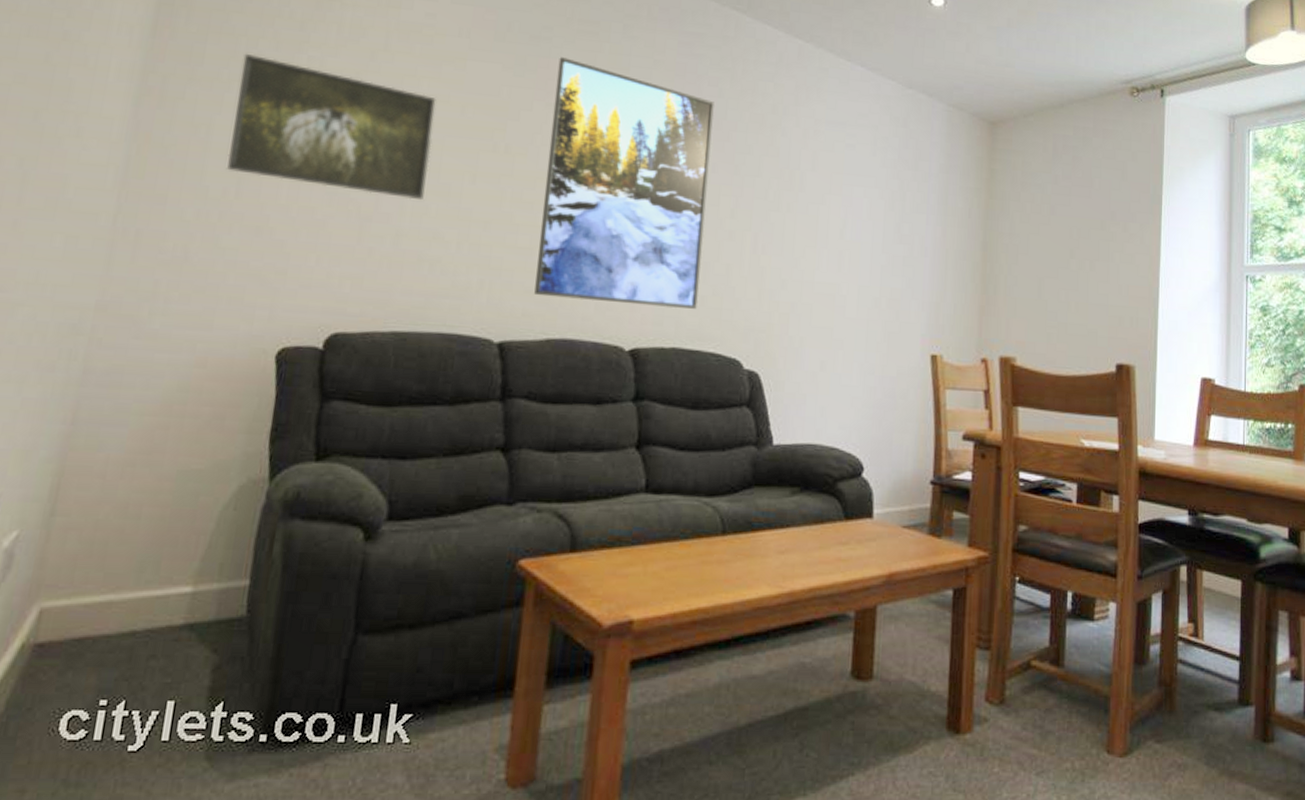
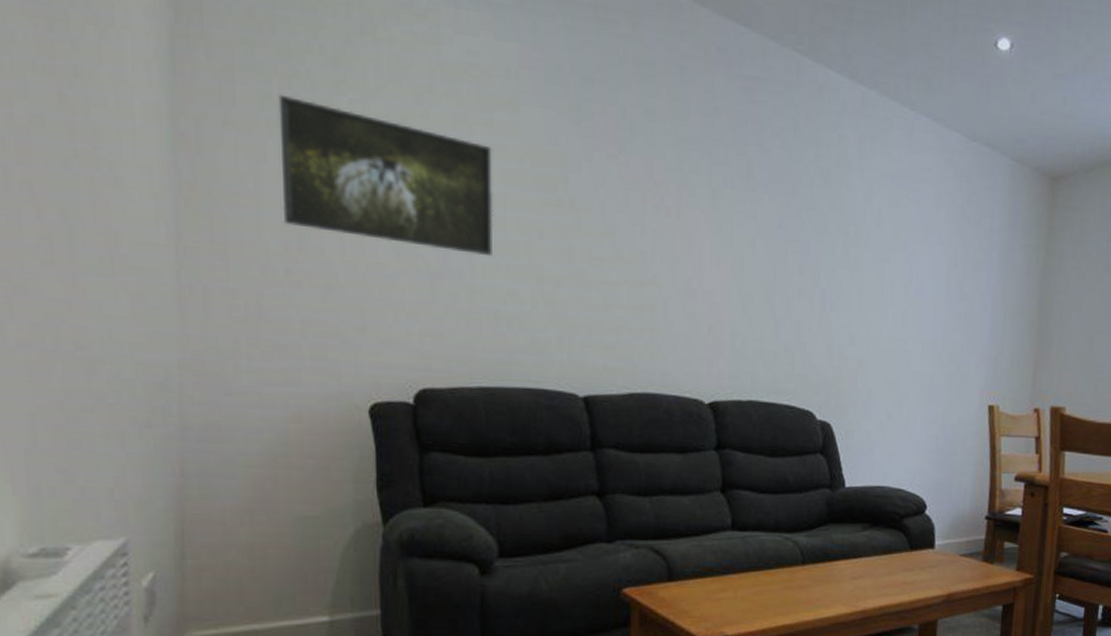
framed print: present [534,57,714,309] -> none [613,103,778,364]

